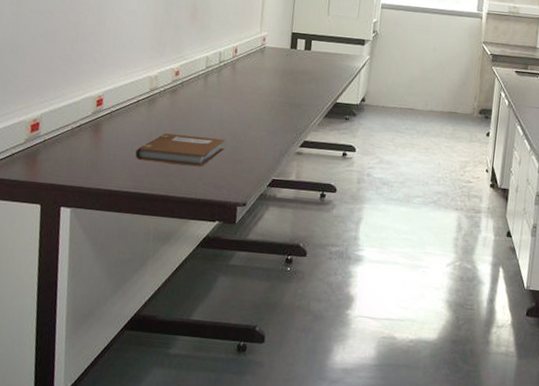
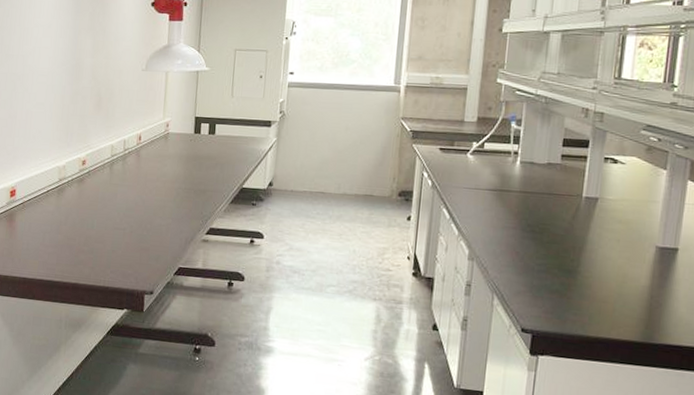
notebook: present [135,133,226,166] -> none [47,222,132,255]

